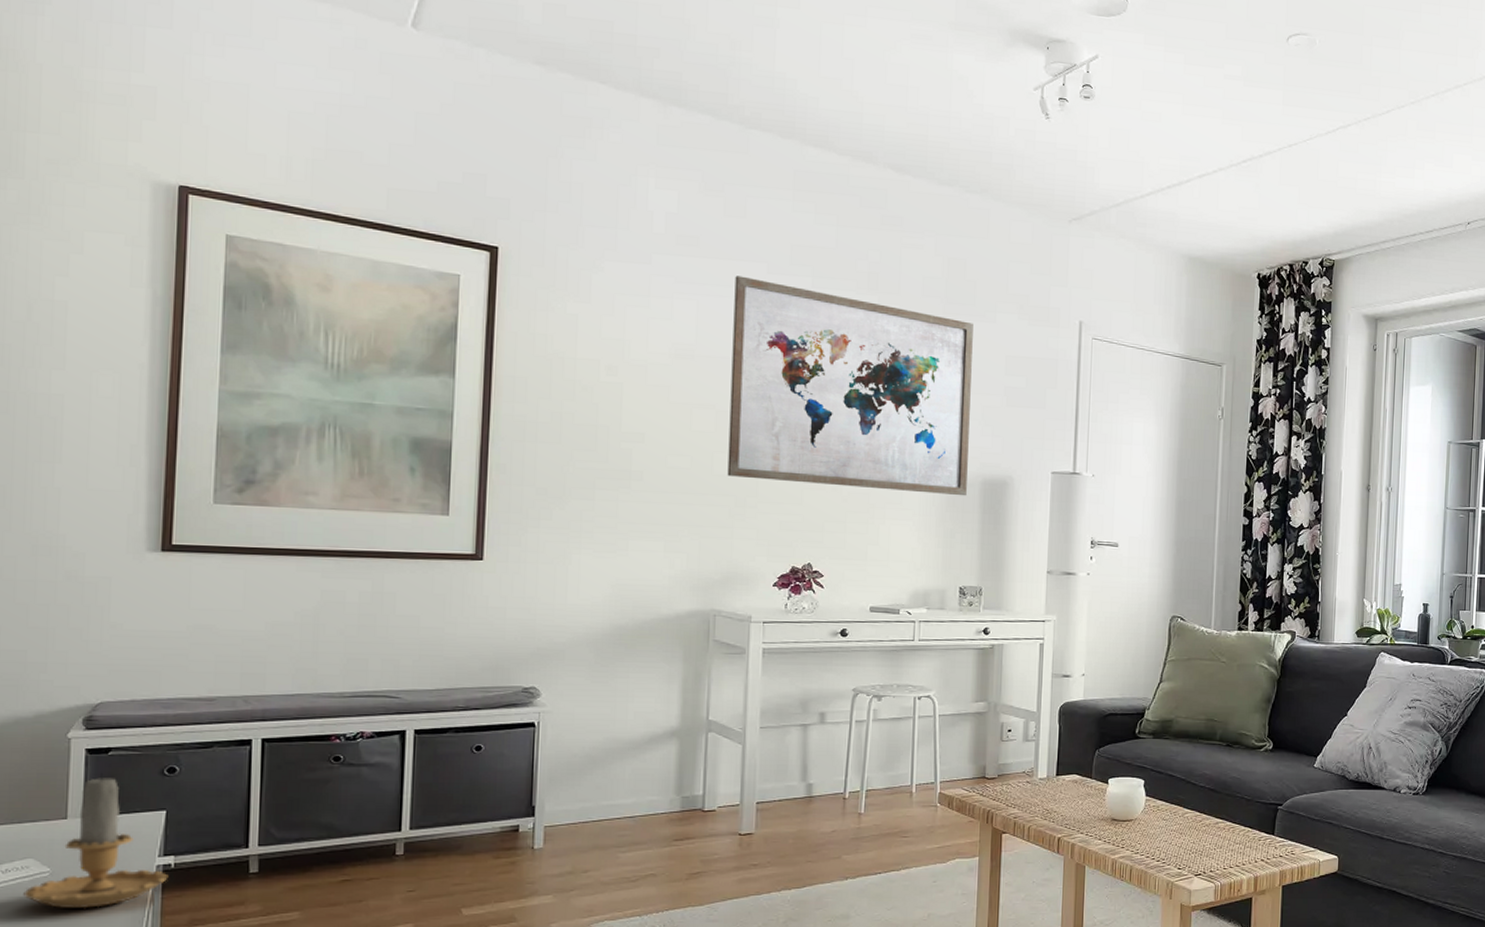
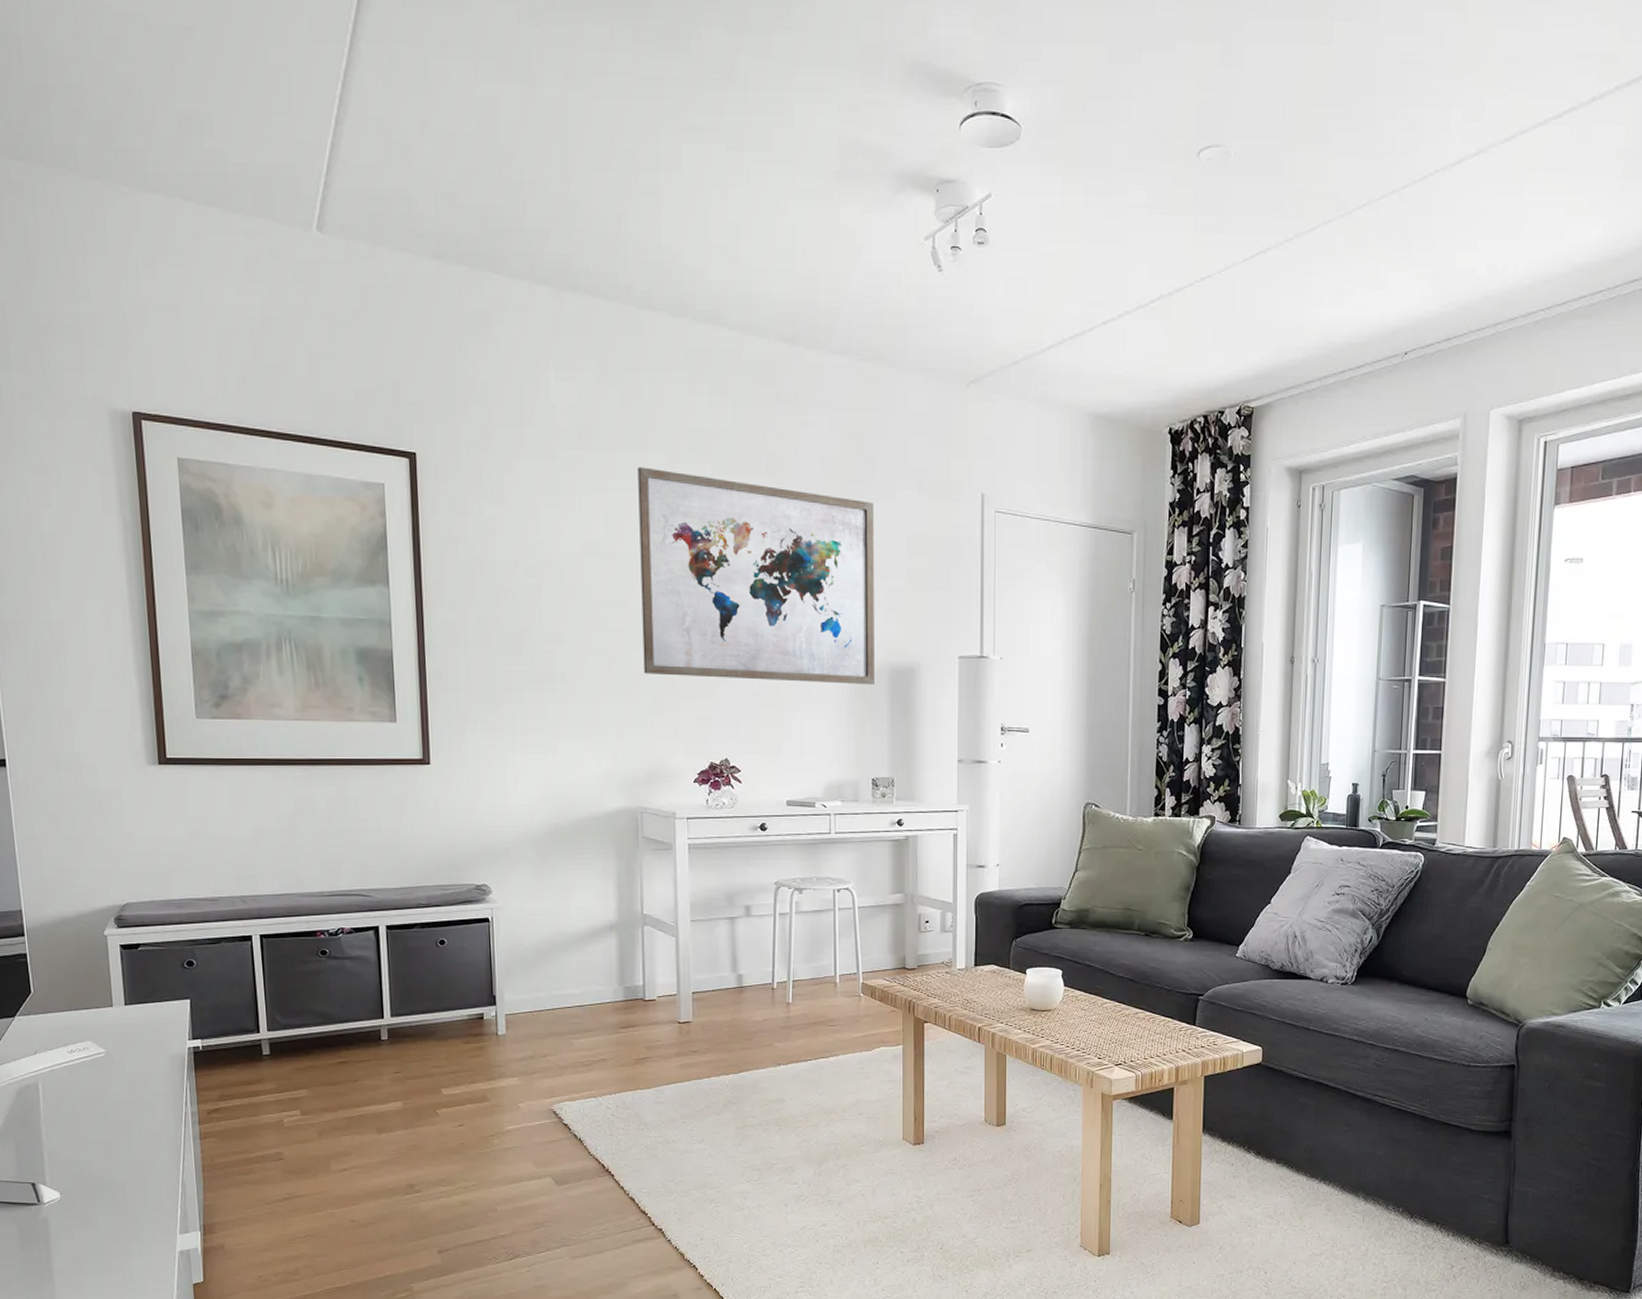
candle: present [23,772,169,909] -> none [87,965,199,1085]

